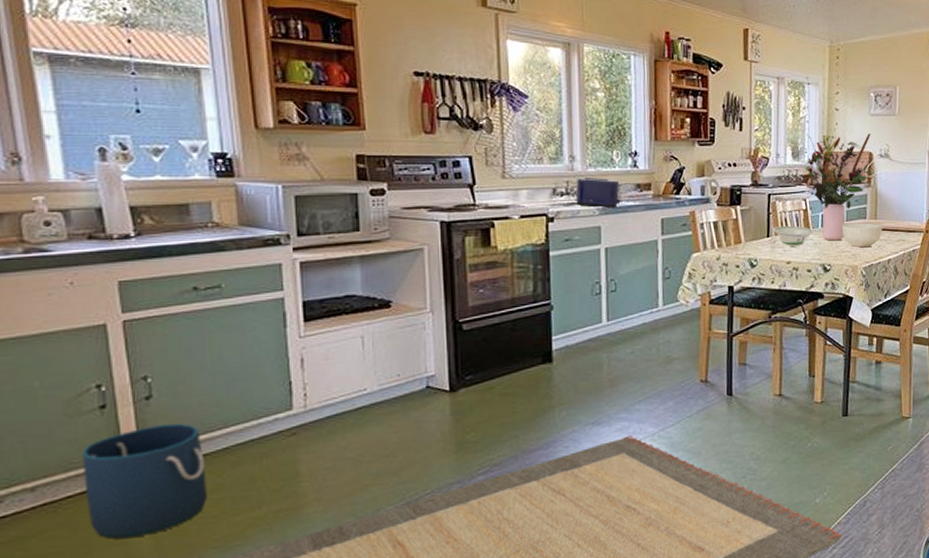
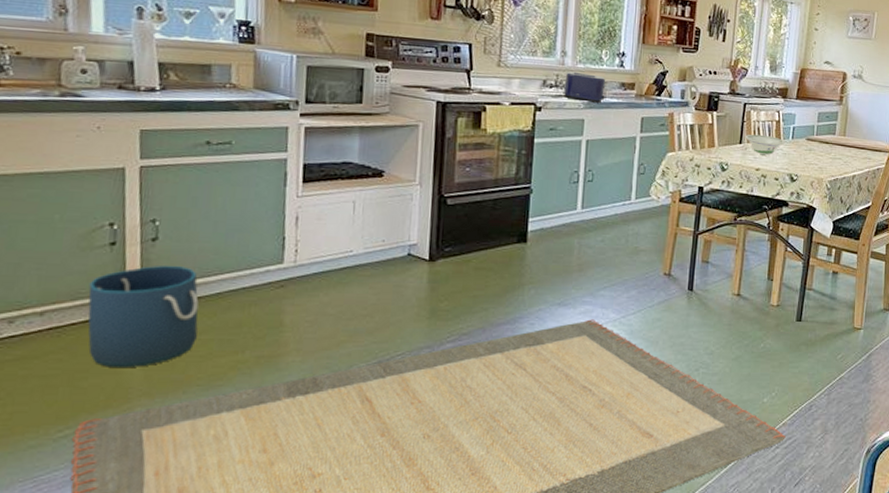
bouquet: present [803,133,872,241] -> none [780,49,847,153]
bowl: present [841,222,883,248] -> none [811,137,851,162]

